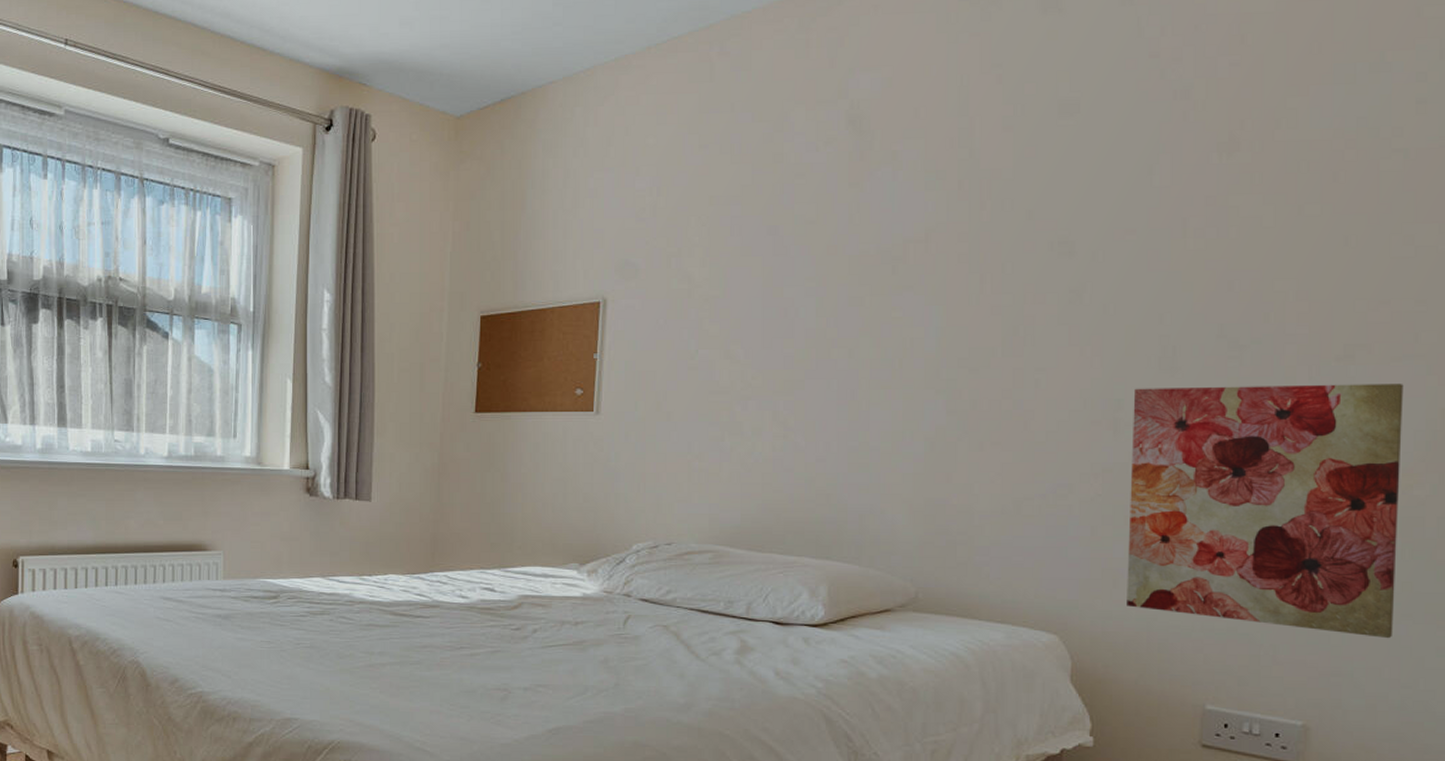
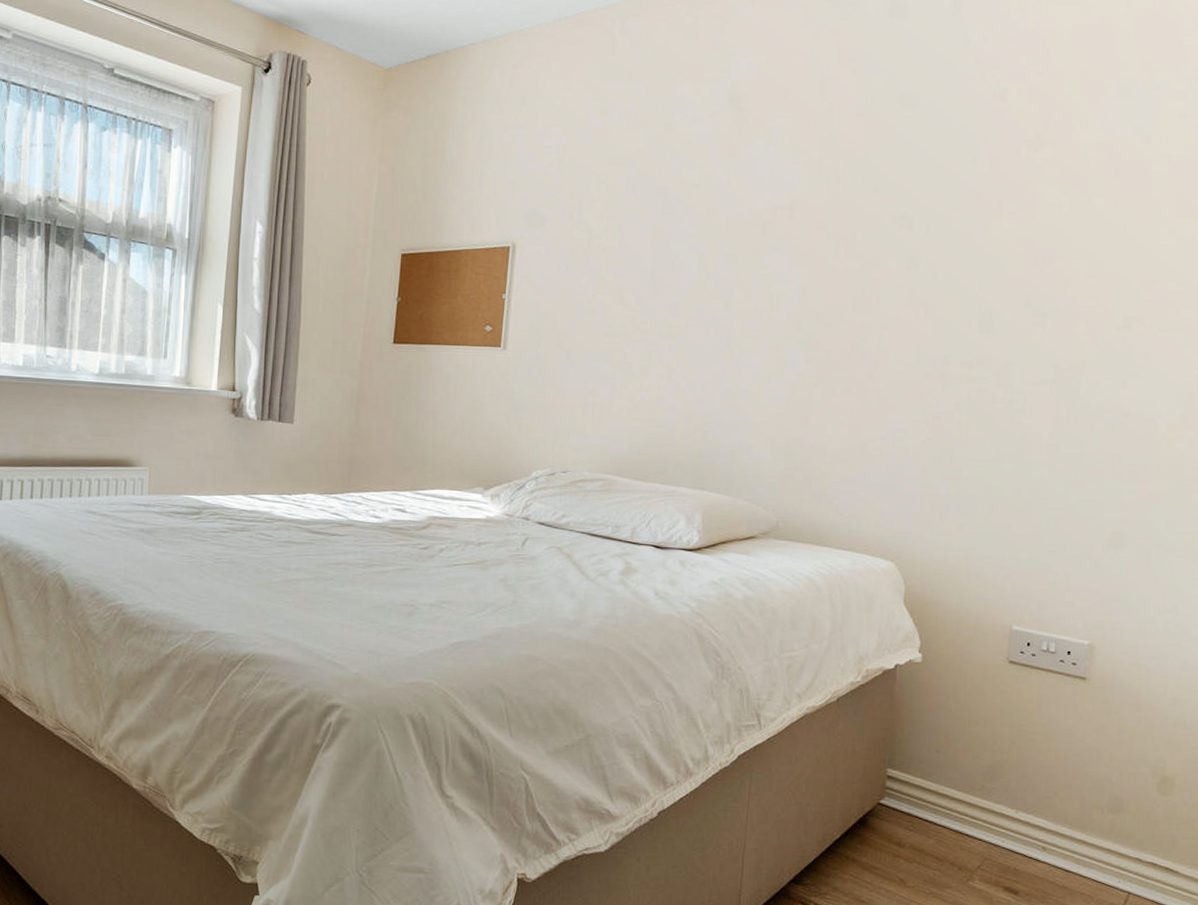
wall art: present [1127,384,1404,639] -> none [950,346,1168,570]

